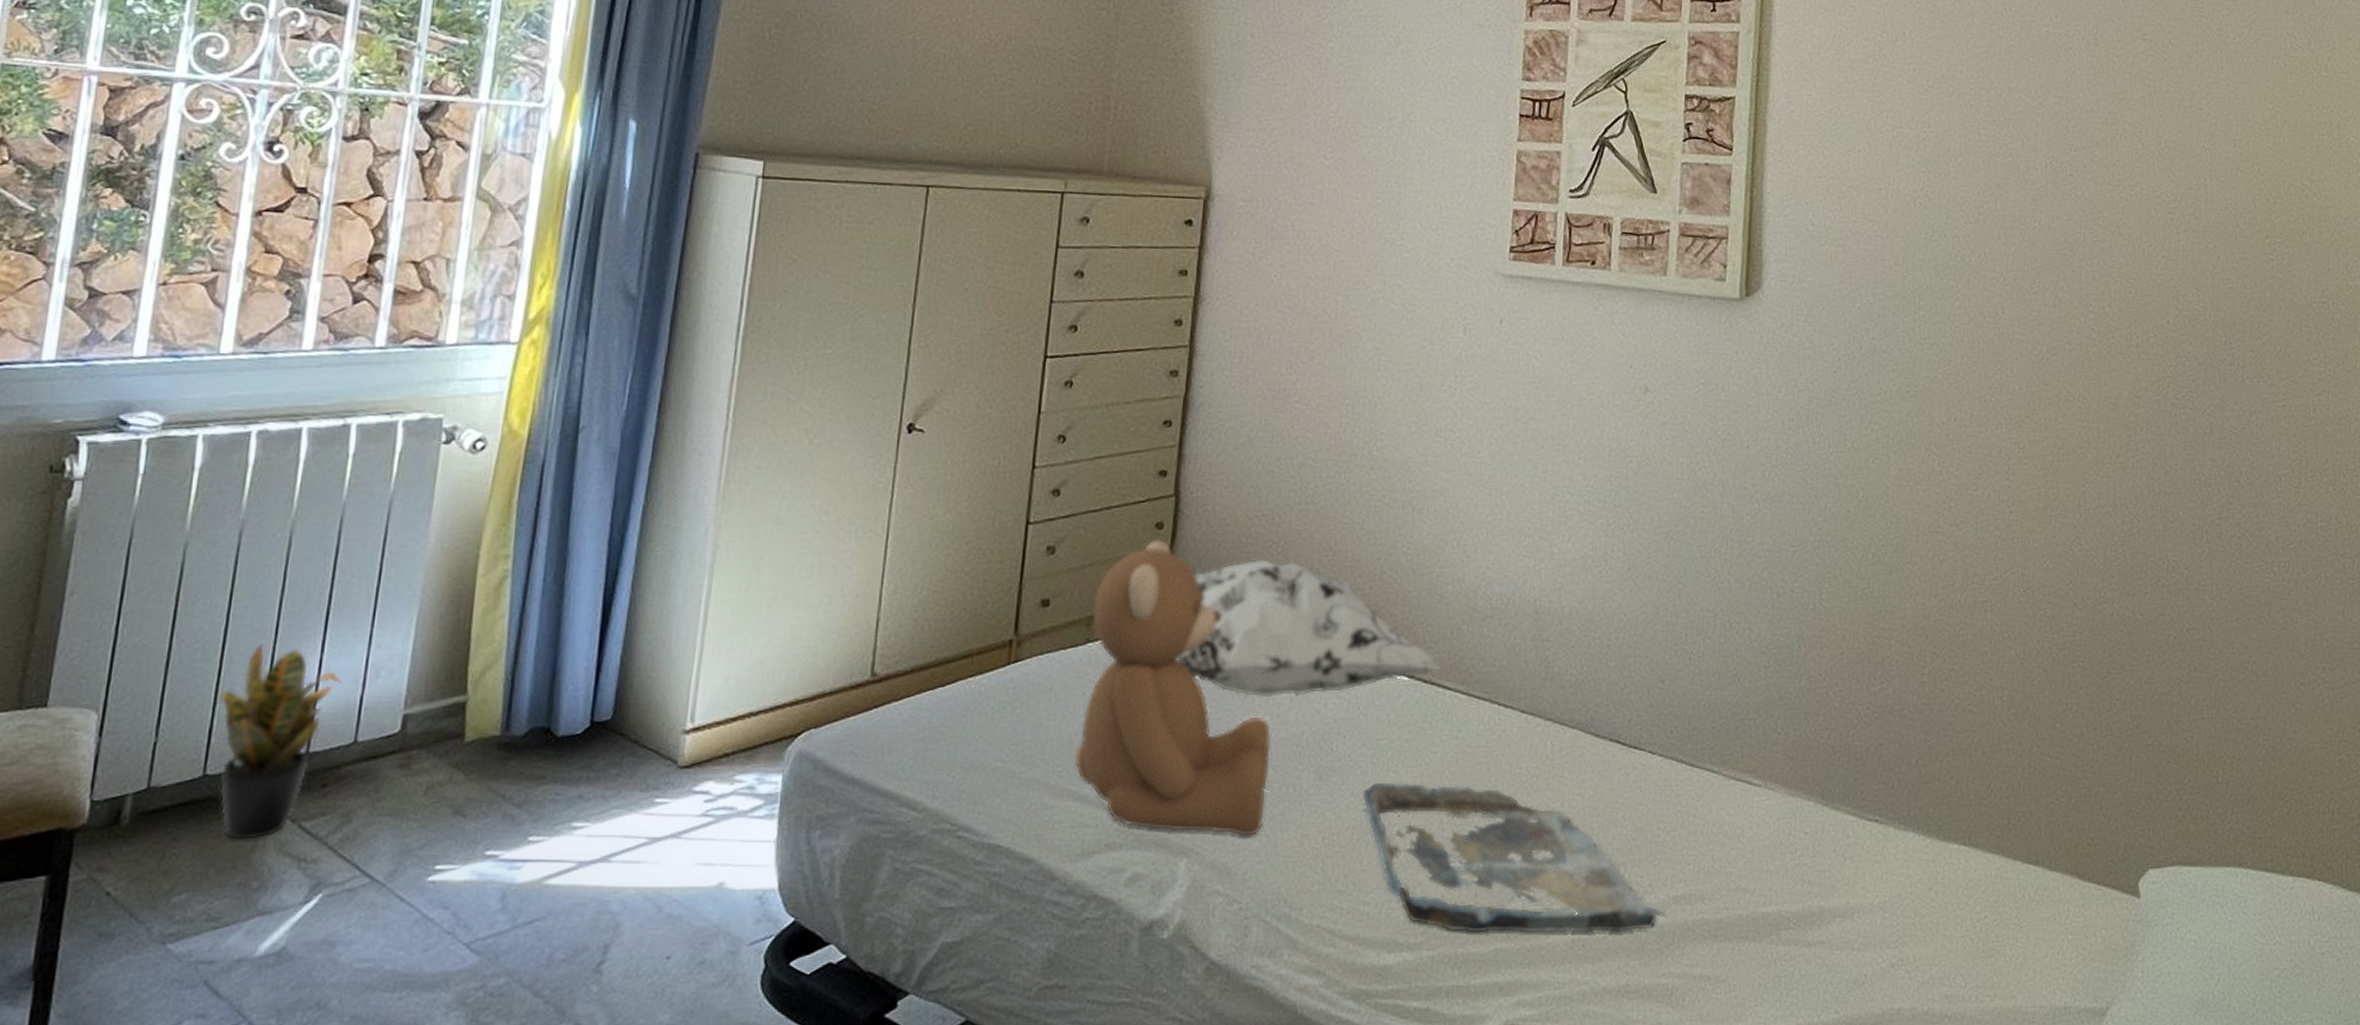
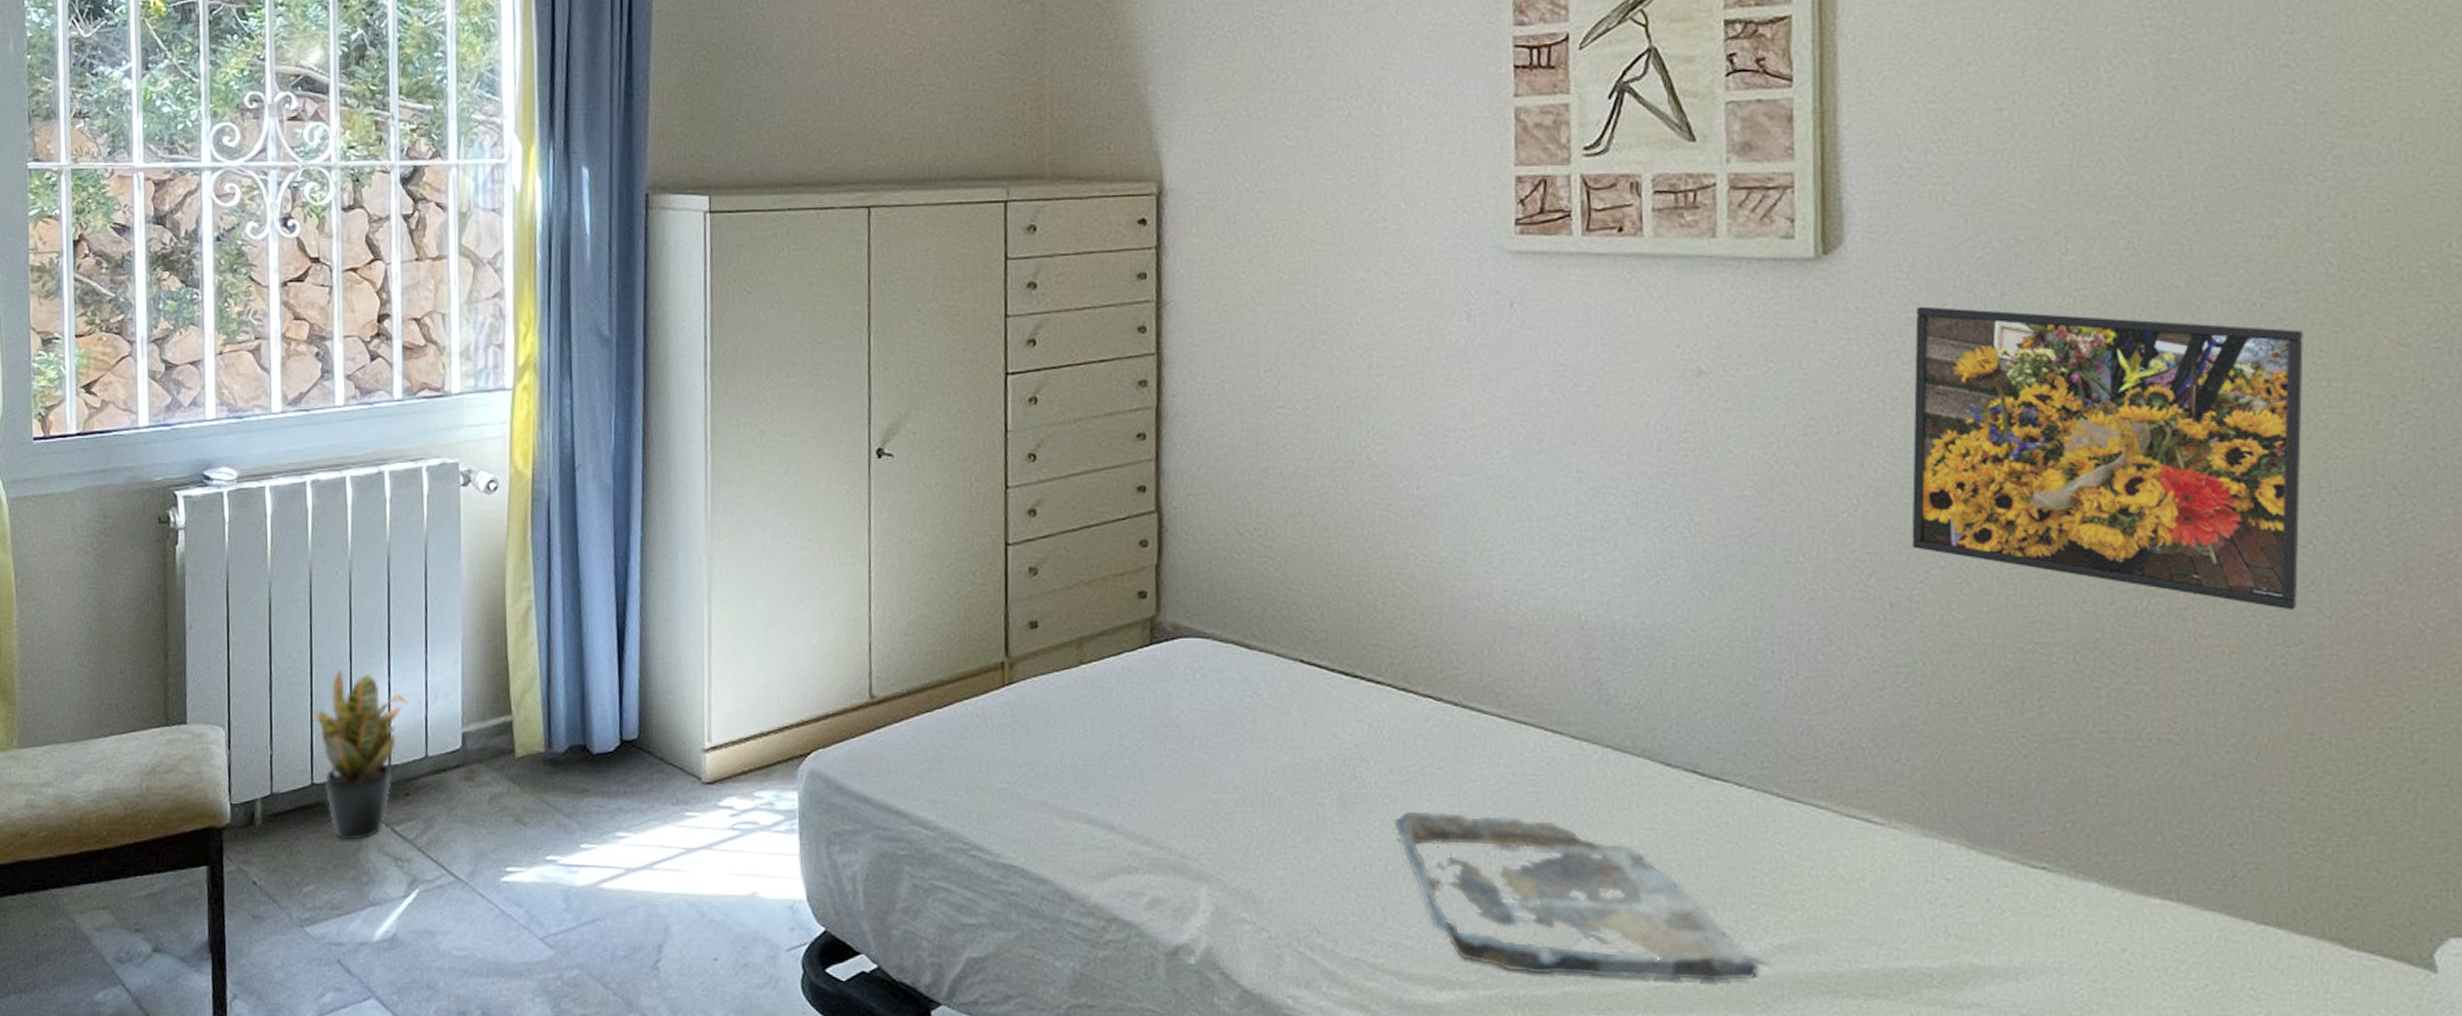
teddy bear: present [1074,539,1271,836] -> none [1080,557,1287,864]
decorative pillow: present [1177,559,1441,698] -> none [1176,576,1473,721]
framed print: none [1796,344,2073,604] -> present [1911,306,2304,611]

